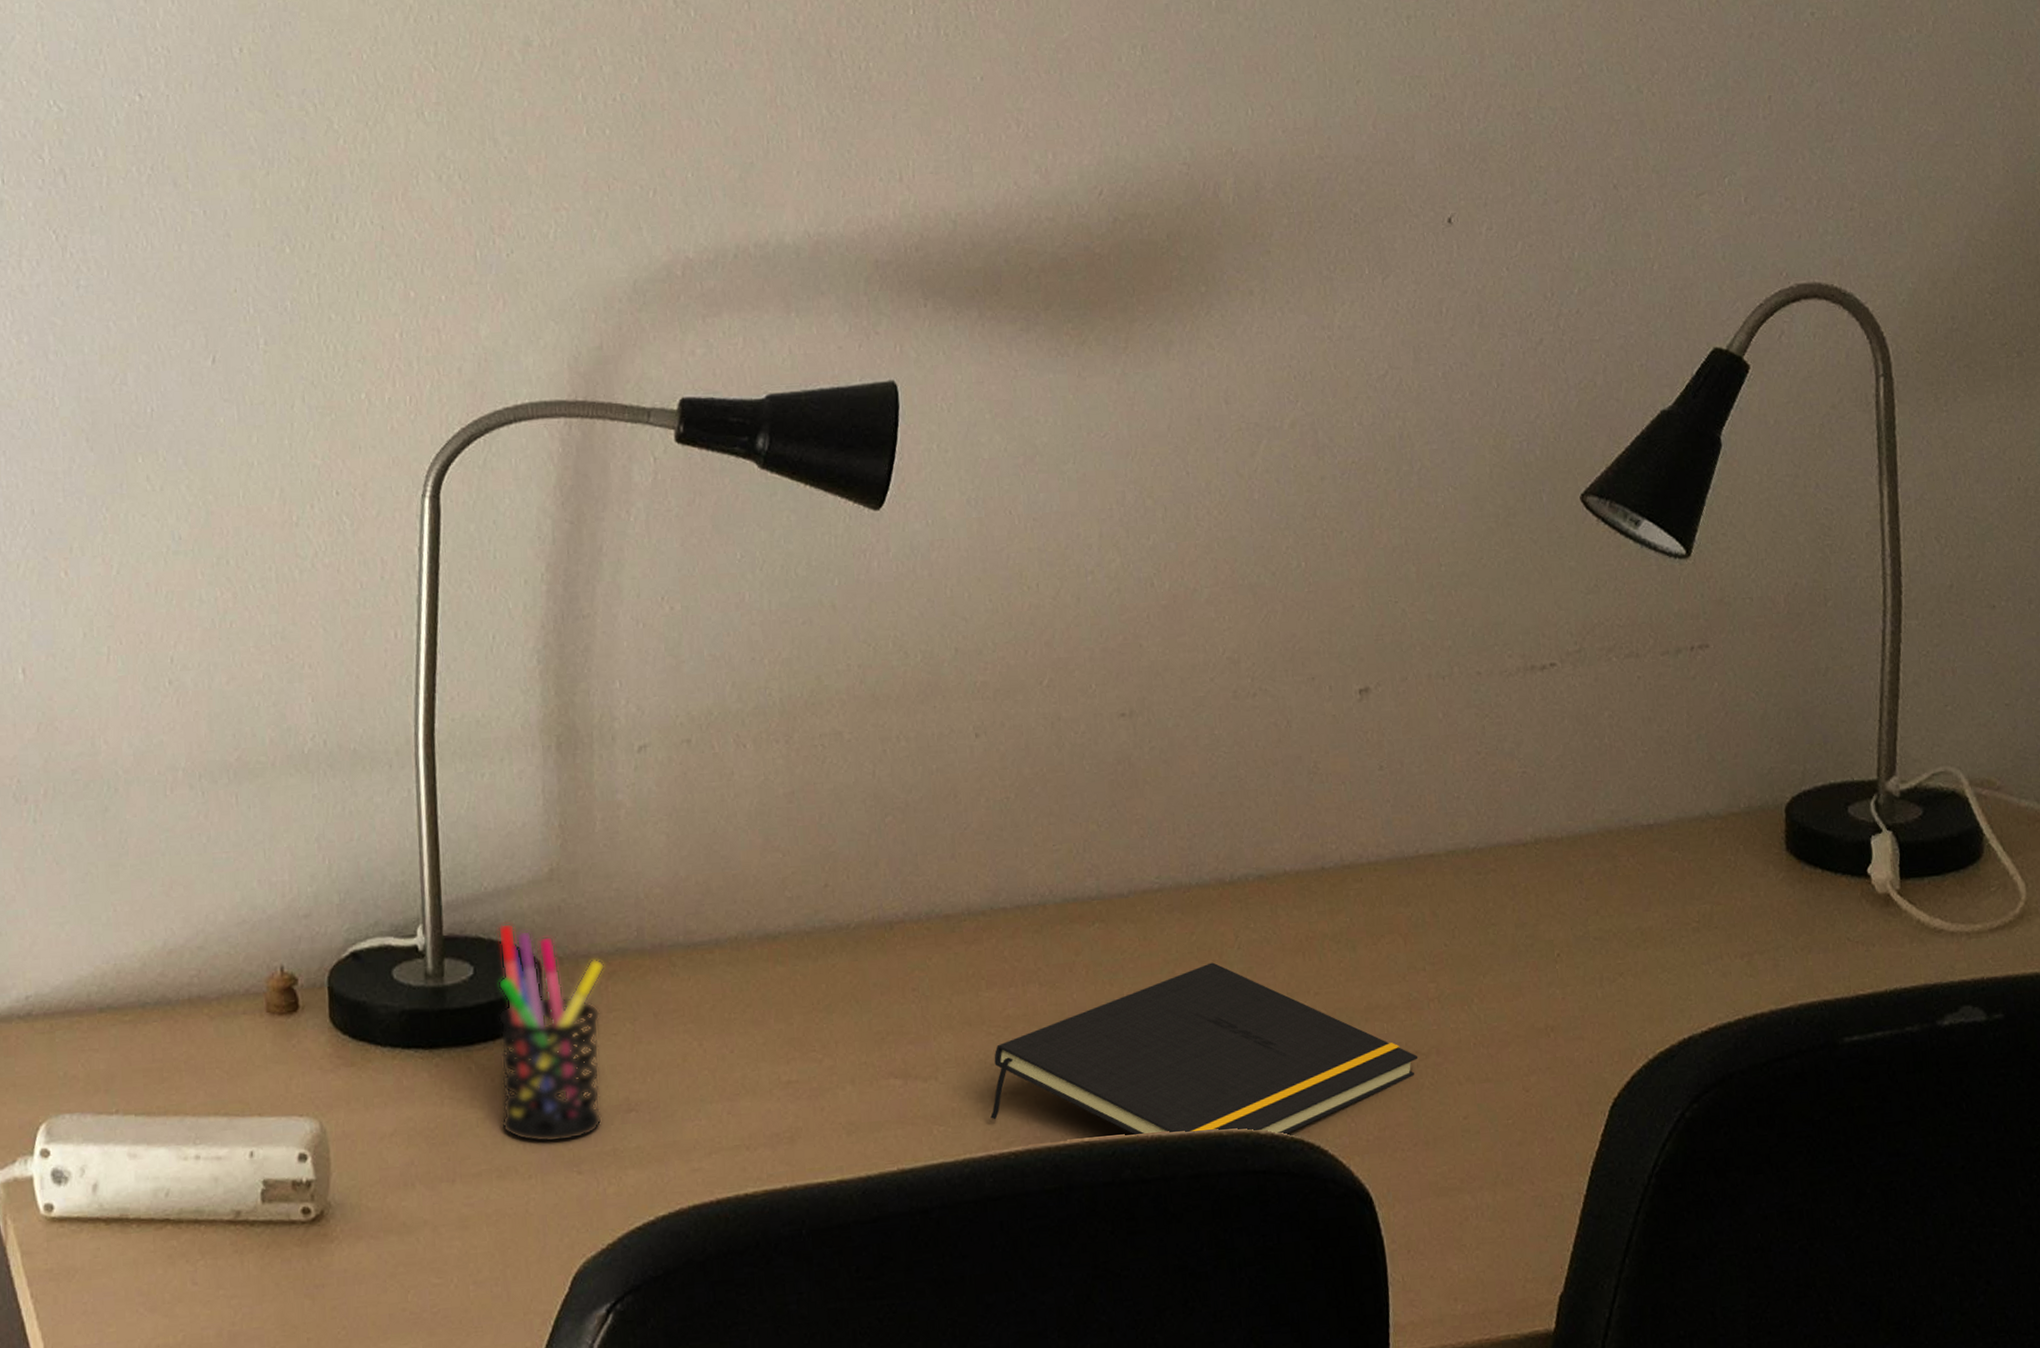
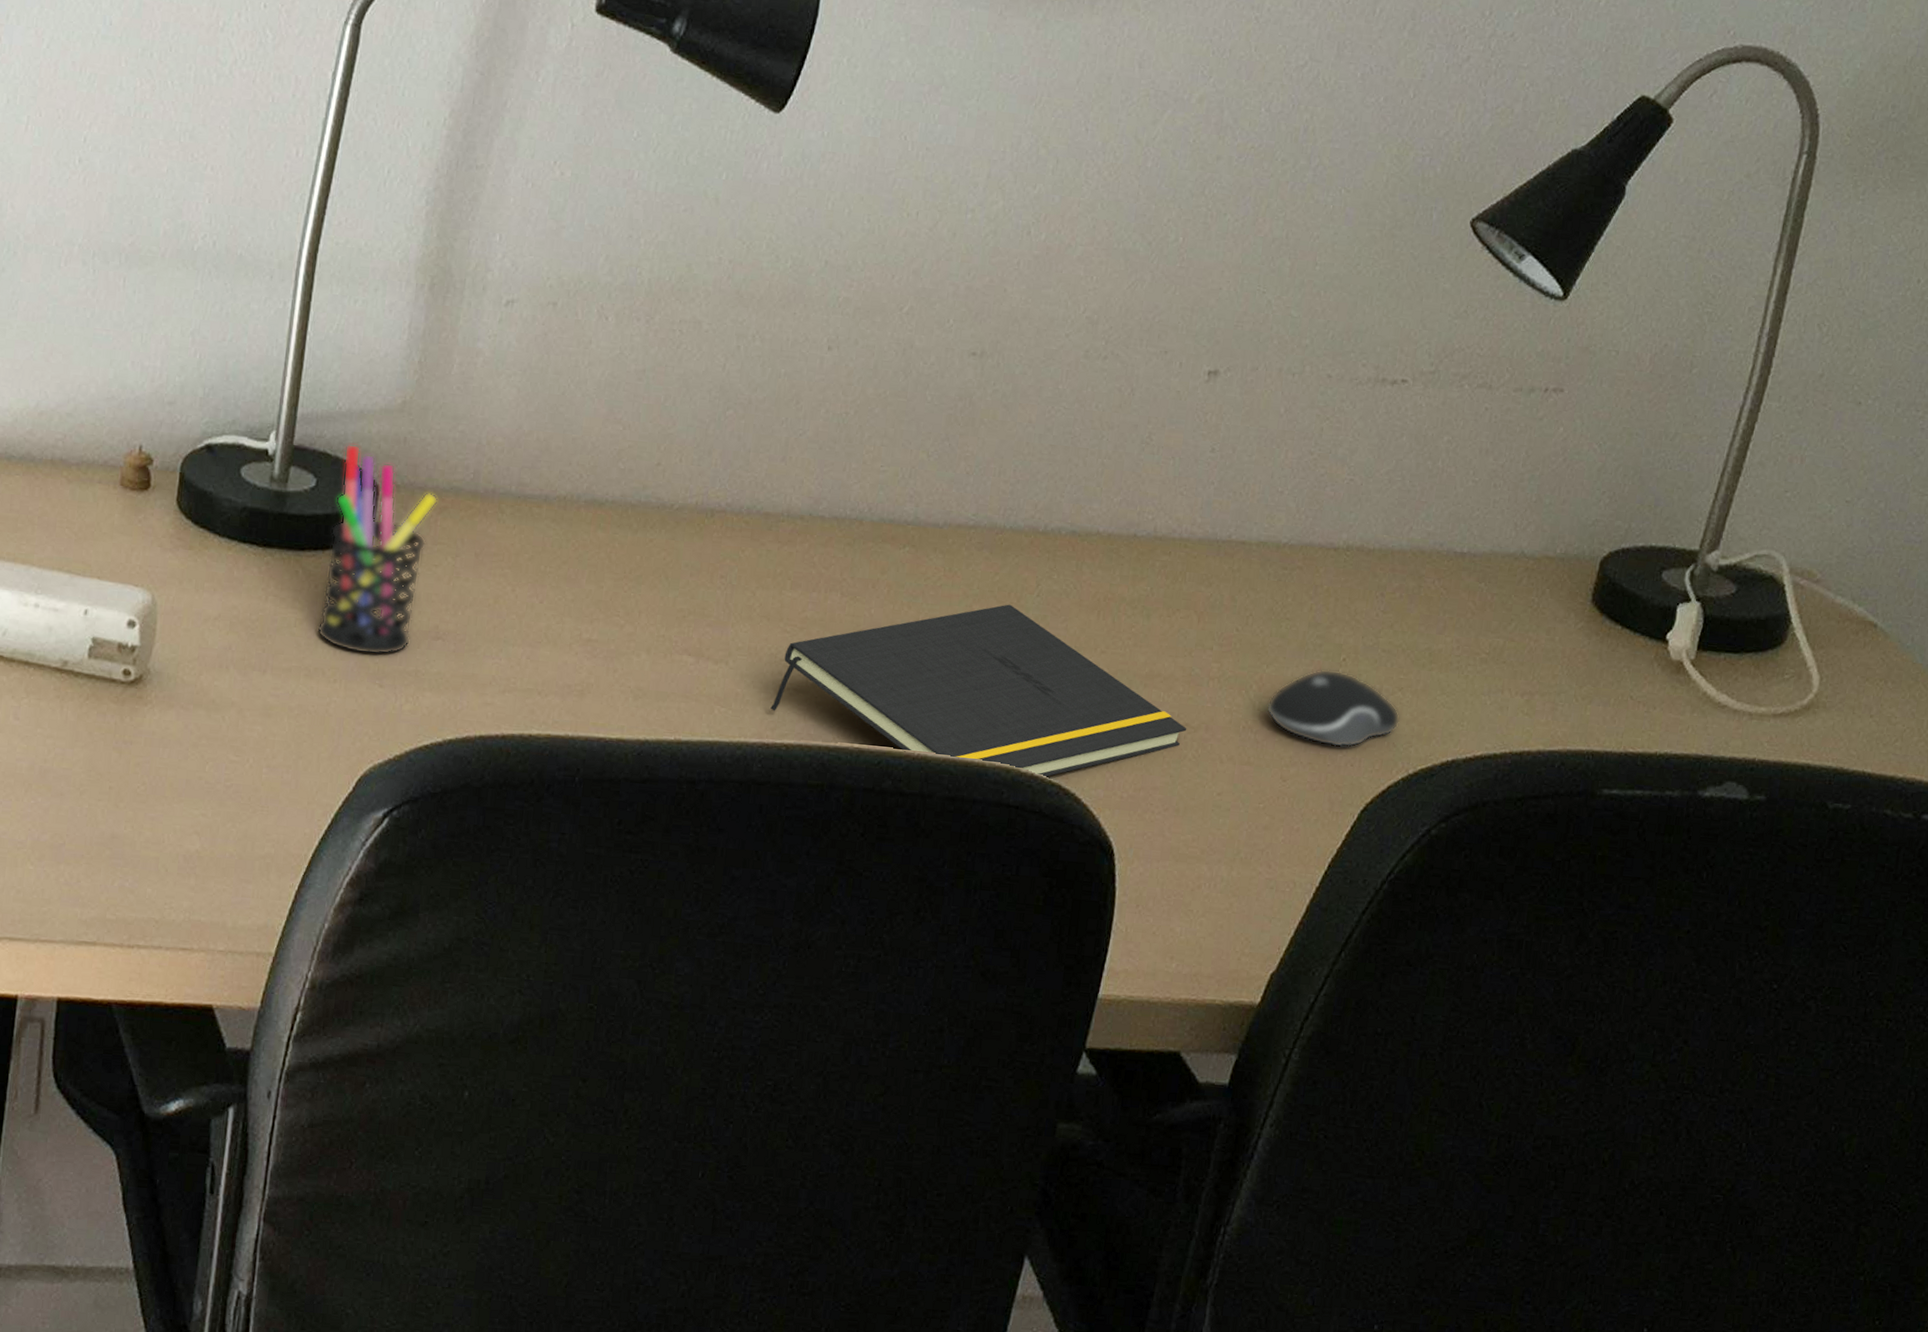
computer mouse: none [1492,967,1628,1047] -> present [1265,669,1400,748]

